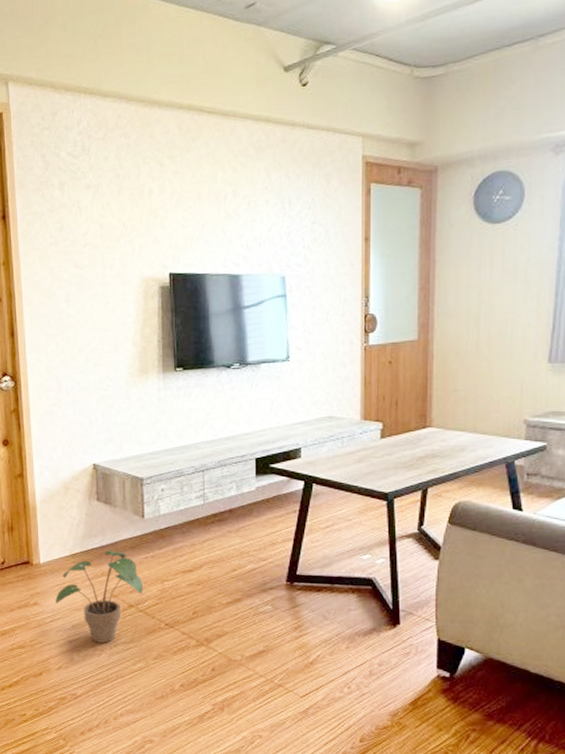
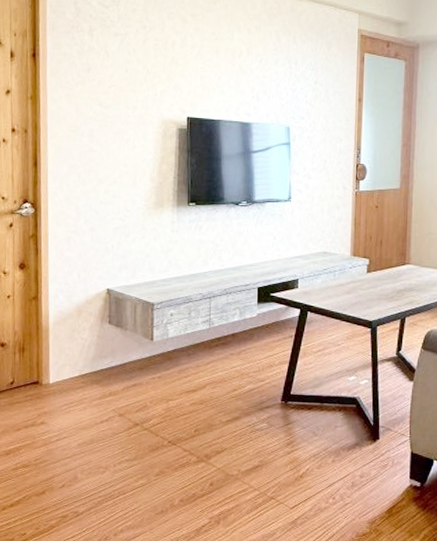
potted plant: present [55,550,144,643] -> none [63,371,150,461]

